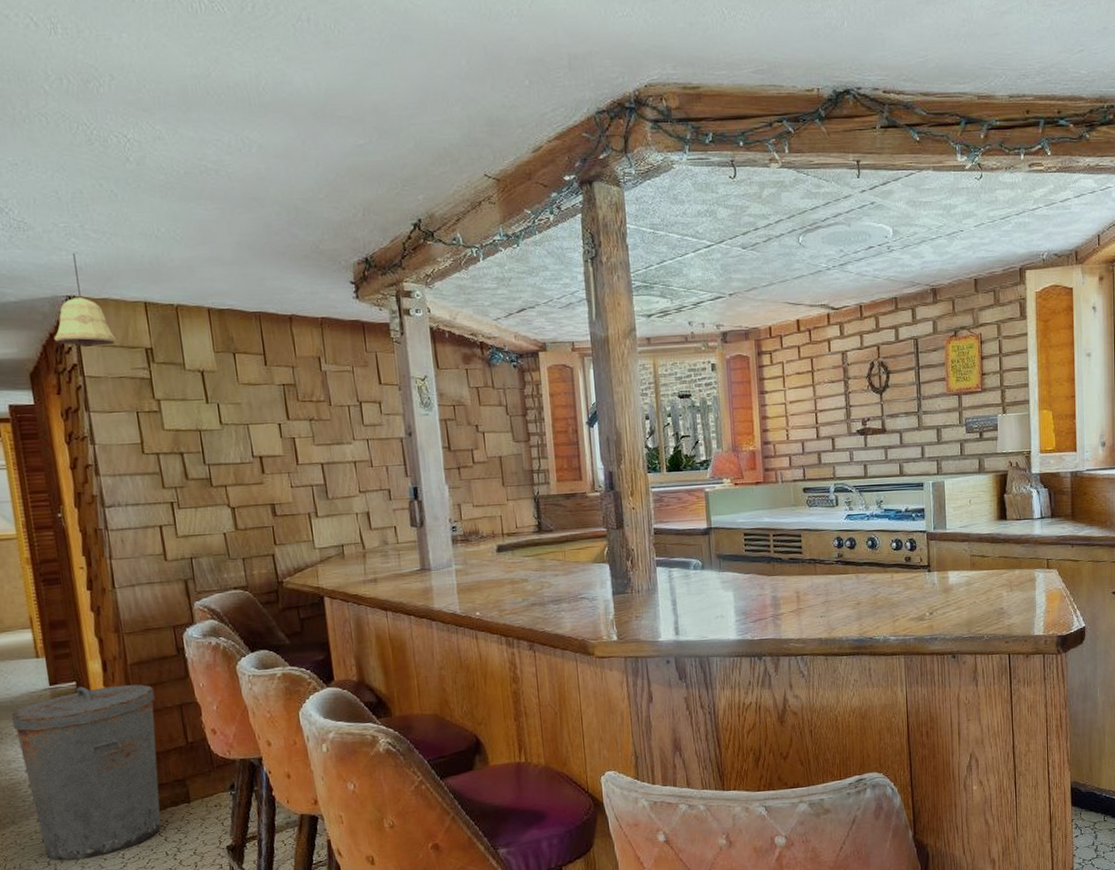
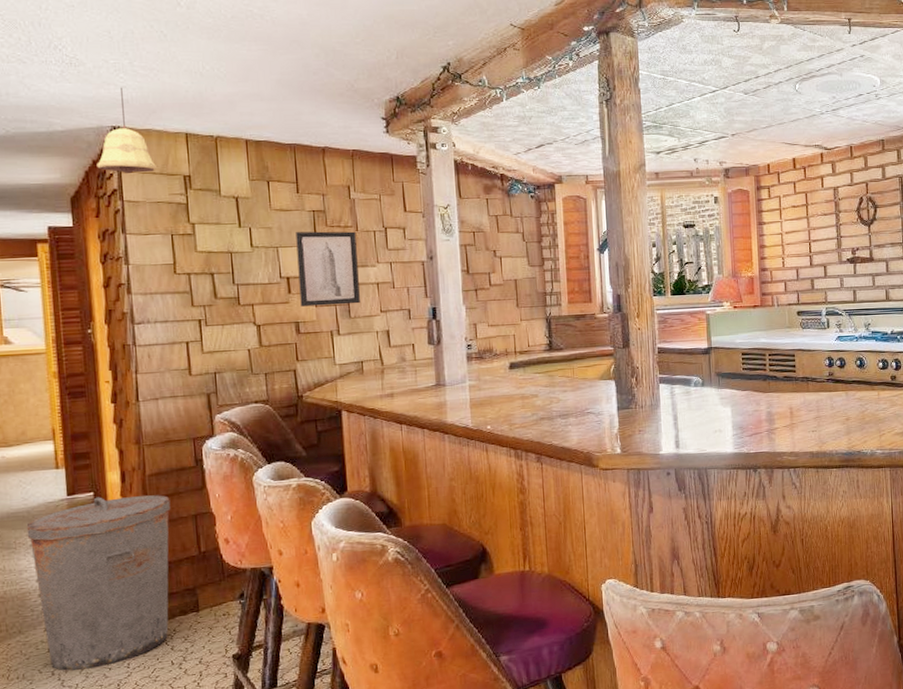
wall art: none [266,406,338,487] -> present [296,231,360,307]

